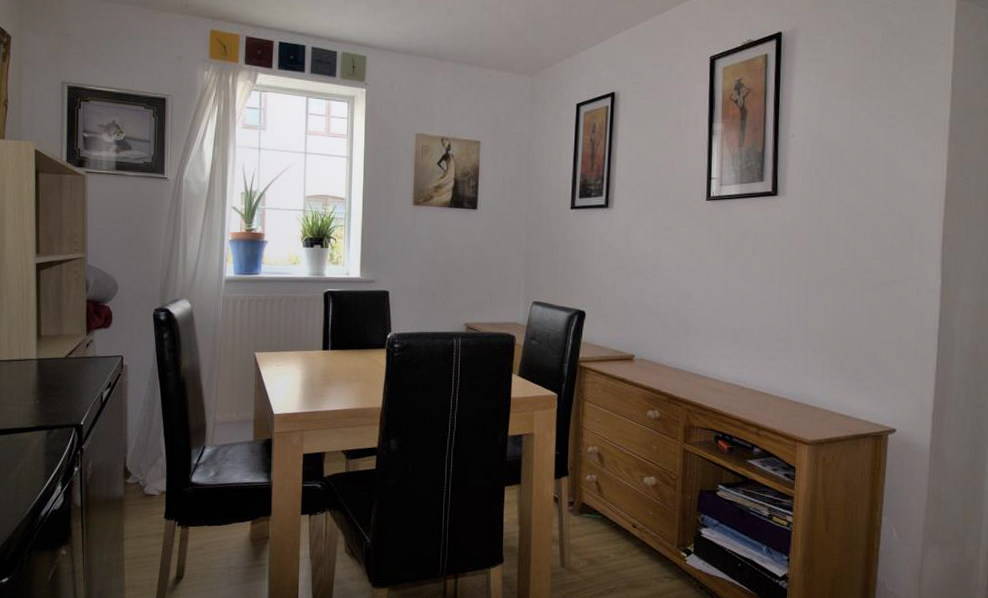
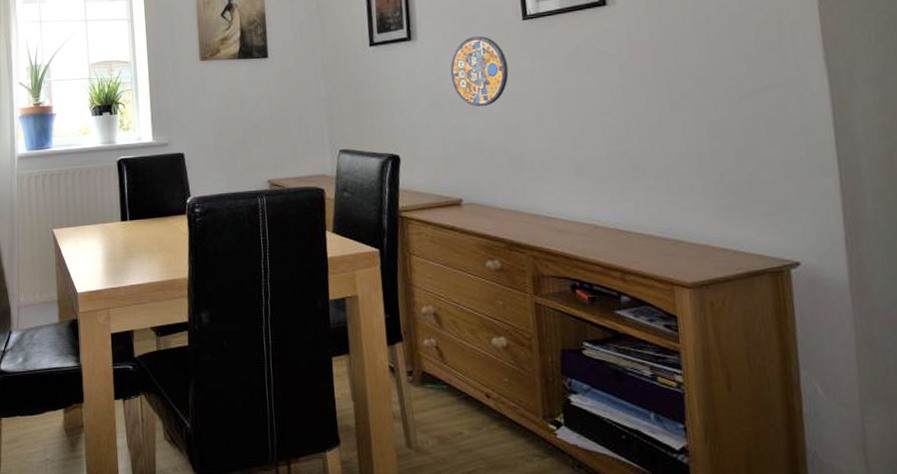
manhole cover: none [638,211,689,275] -> present [450,36,509,107]

